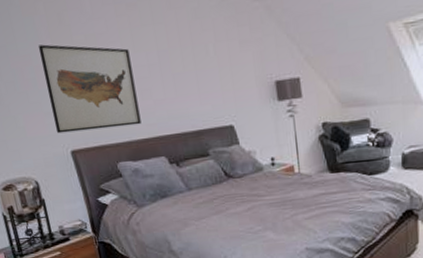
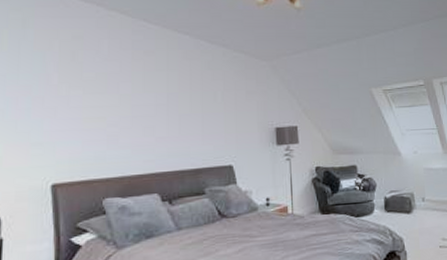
wall art: present [38,44,142,134] -> none [39,77,139,165]

